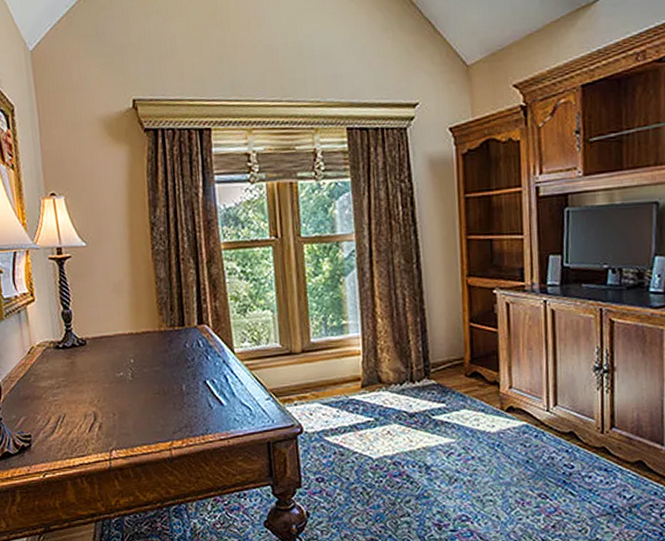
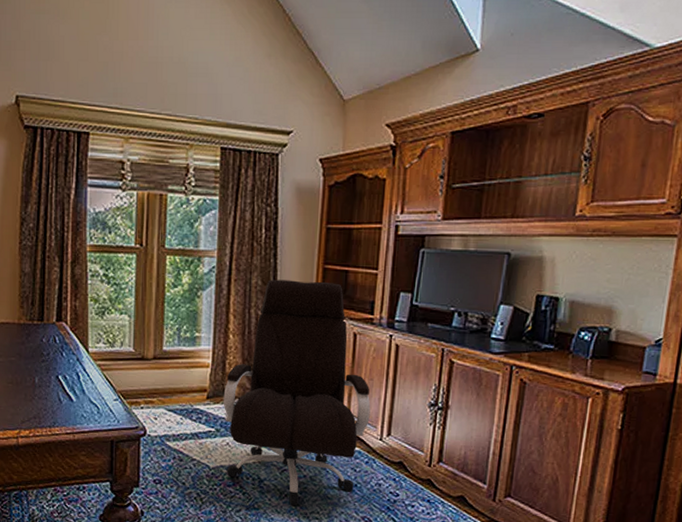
office chair: none [378,253,534,490] -> present [223,279,371,506]

